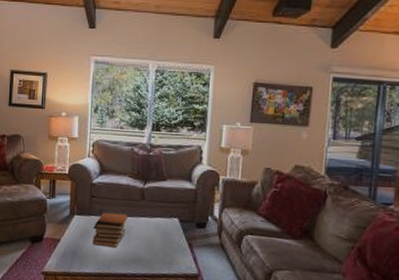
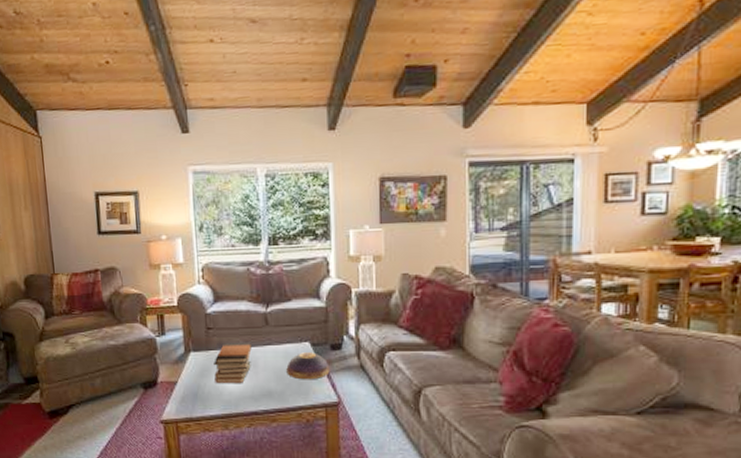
decorative bowl: none [155,227,194,252] -> present [286,352,330,380]

